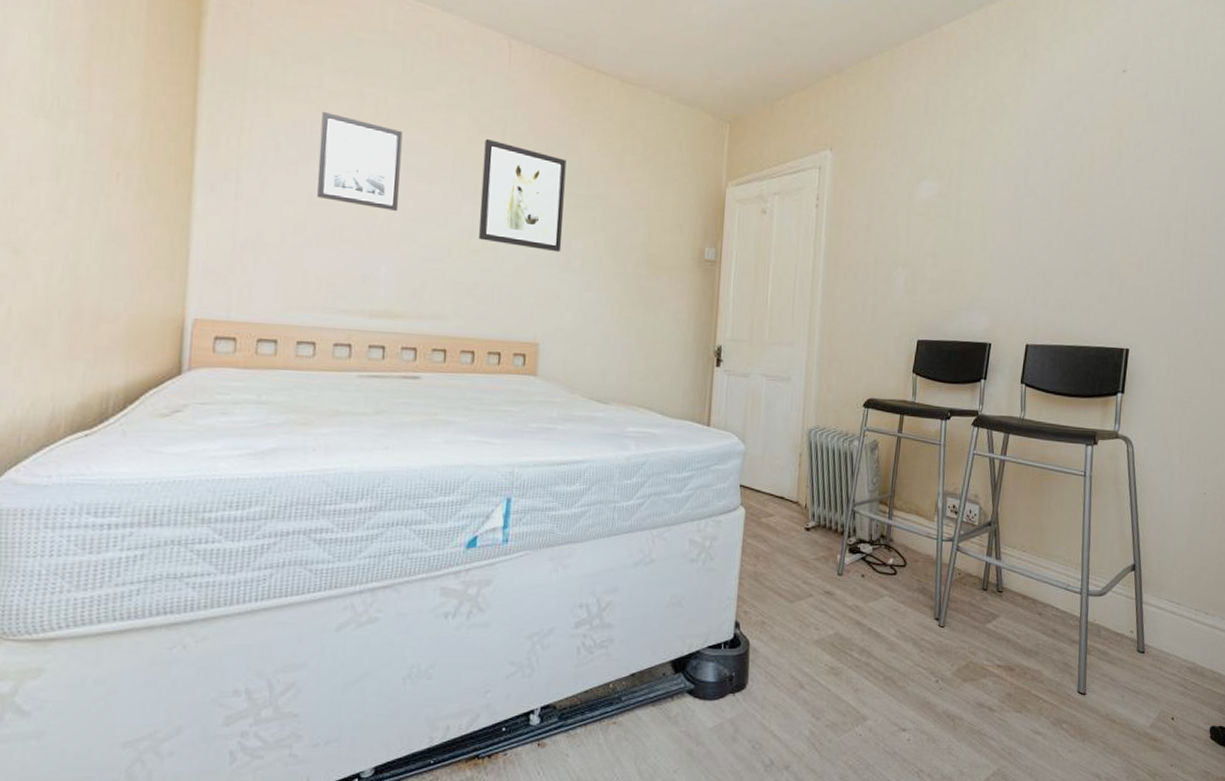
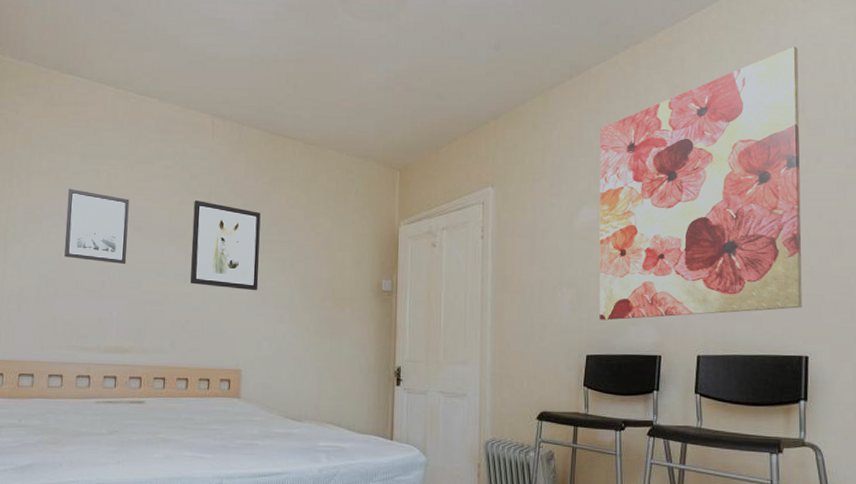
wall art: none [933,23,1147,304] -> present [599,45,802,321]

